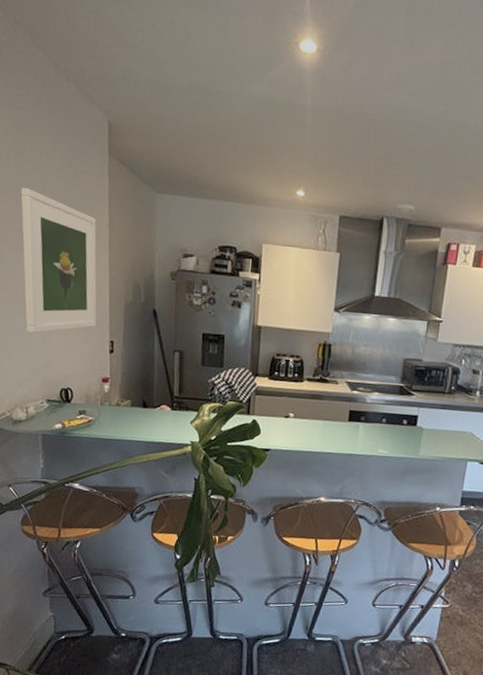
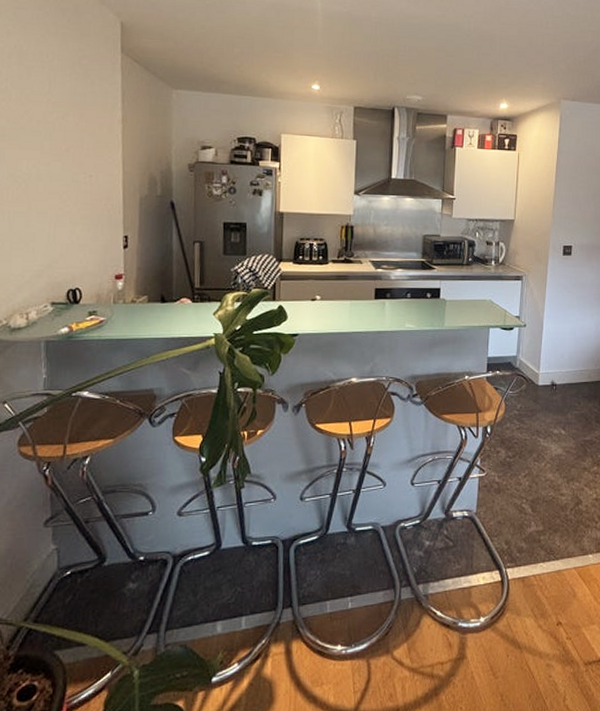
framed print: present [20,188,97,334] -> none [24,86,109,233]

